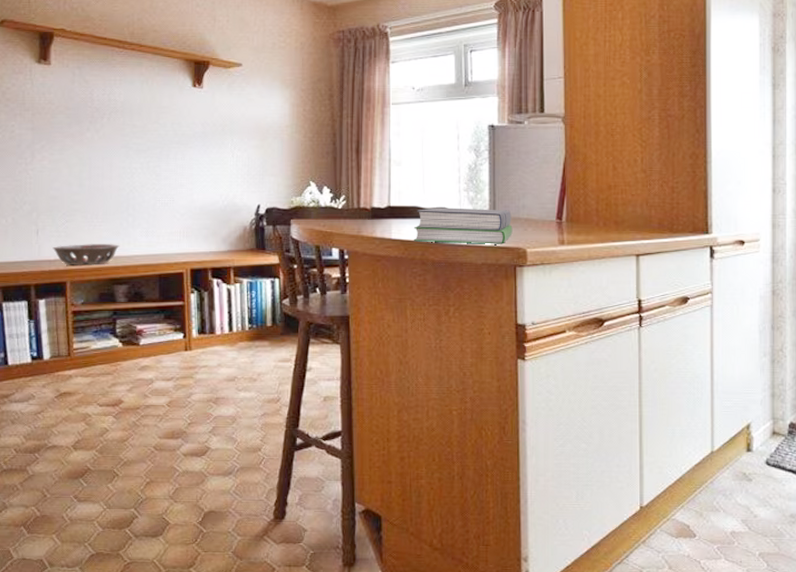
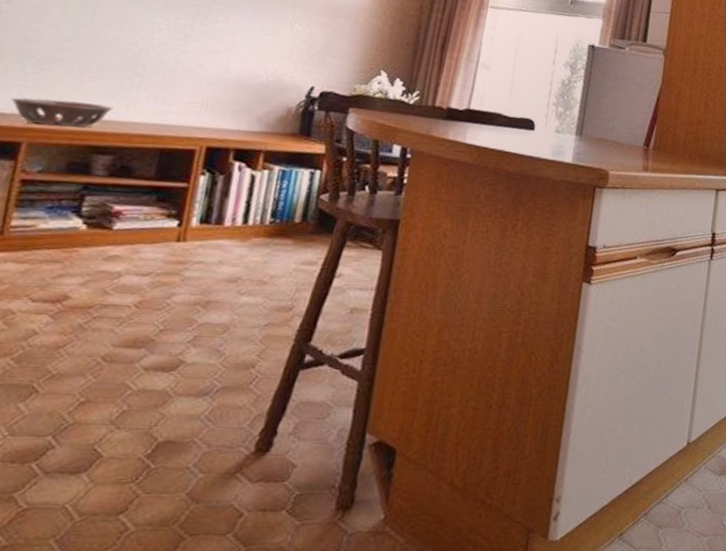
book: present [413,207,513,244] -> none [489,117,599,164]

